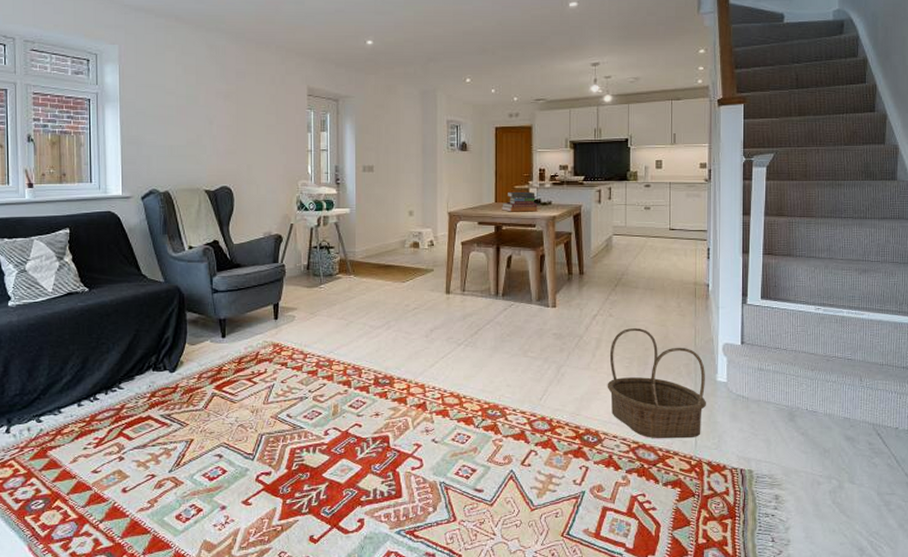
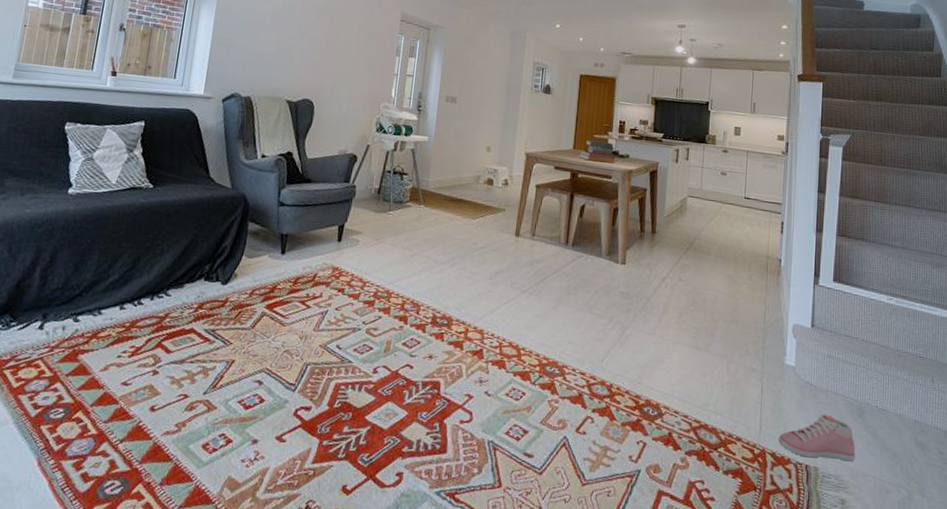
basket: present [607,328,707,439] -> none [671,296,774,424]
sneaker: none [714,422,788,462] -> present [779,414,855,462]

